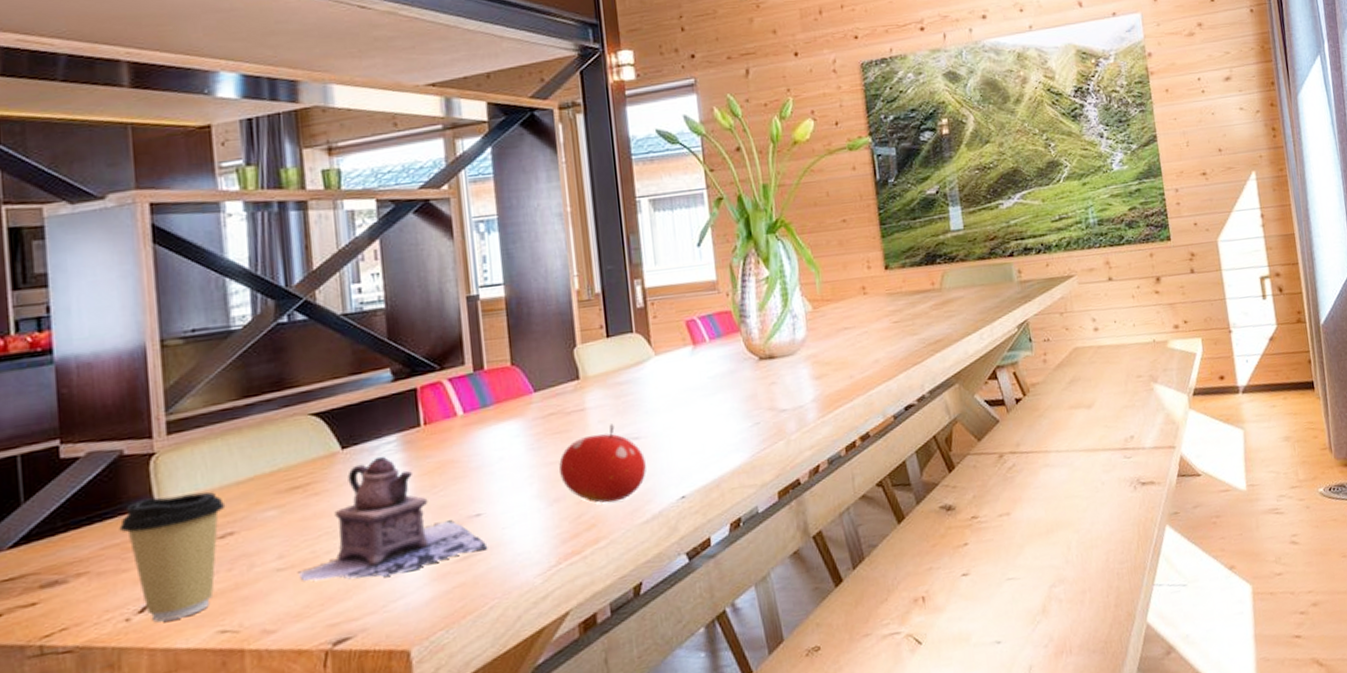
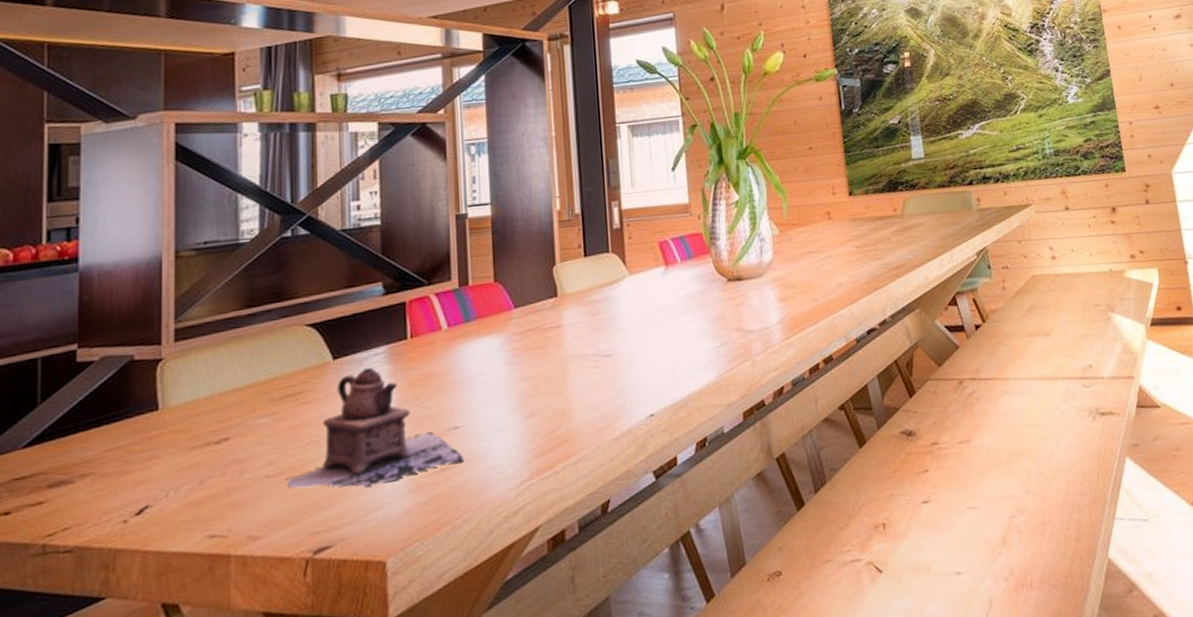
coffee cup: present [119,491,226,622] -> none [124,397,223,525]
fruit: present [559,424,646,503] -> none [535,341,617,419]

